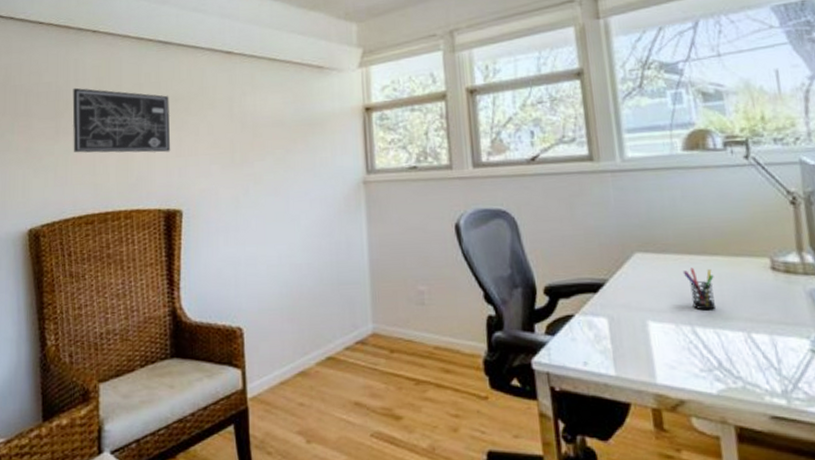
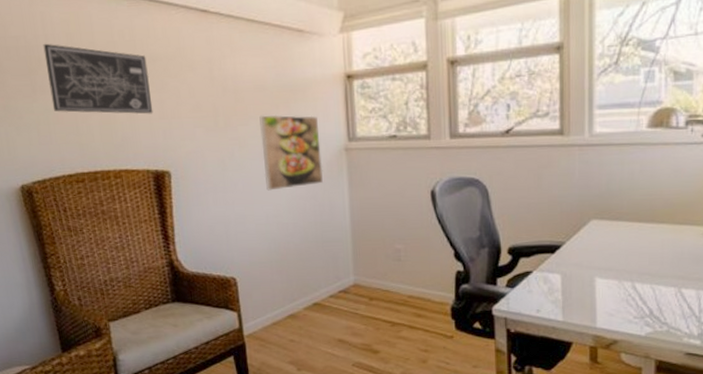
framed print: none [276,148,340,228] -> present [259,114,323,191]
pen holder: present [682,267,717,311] -> none [631,233,658,270]

